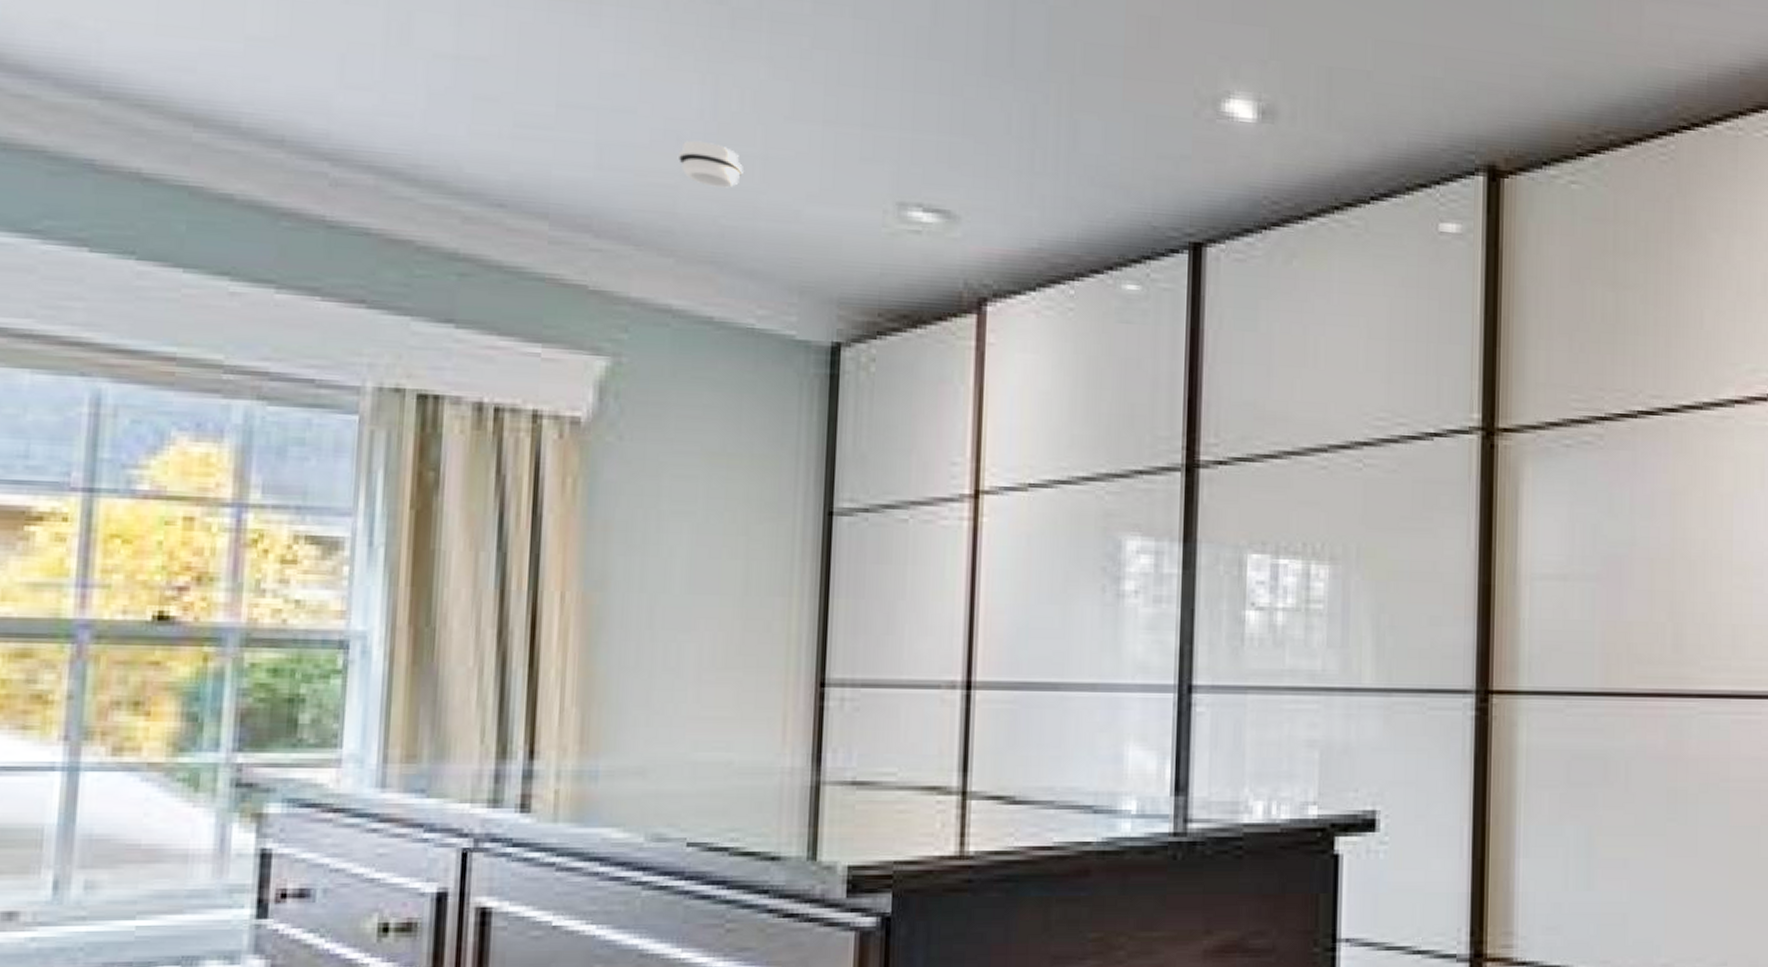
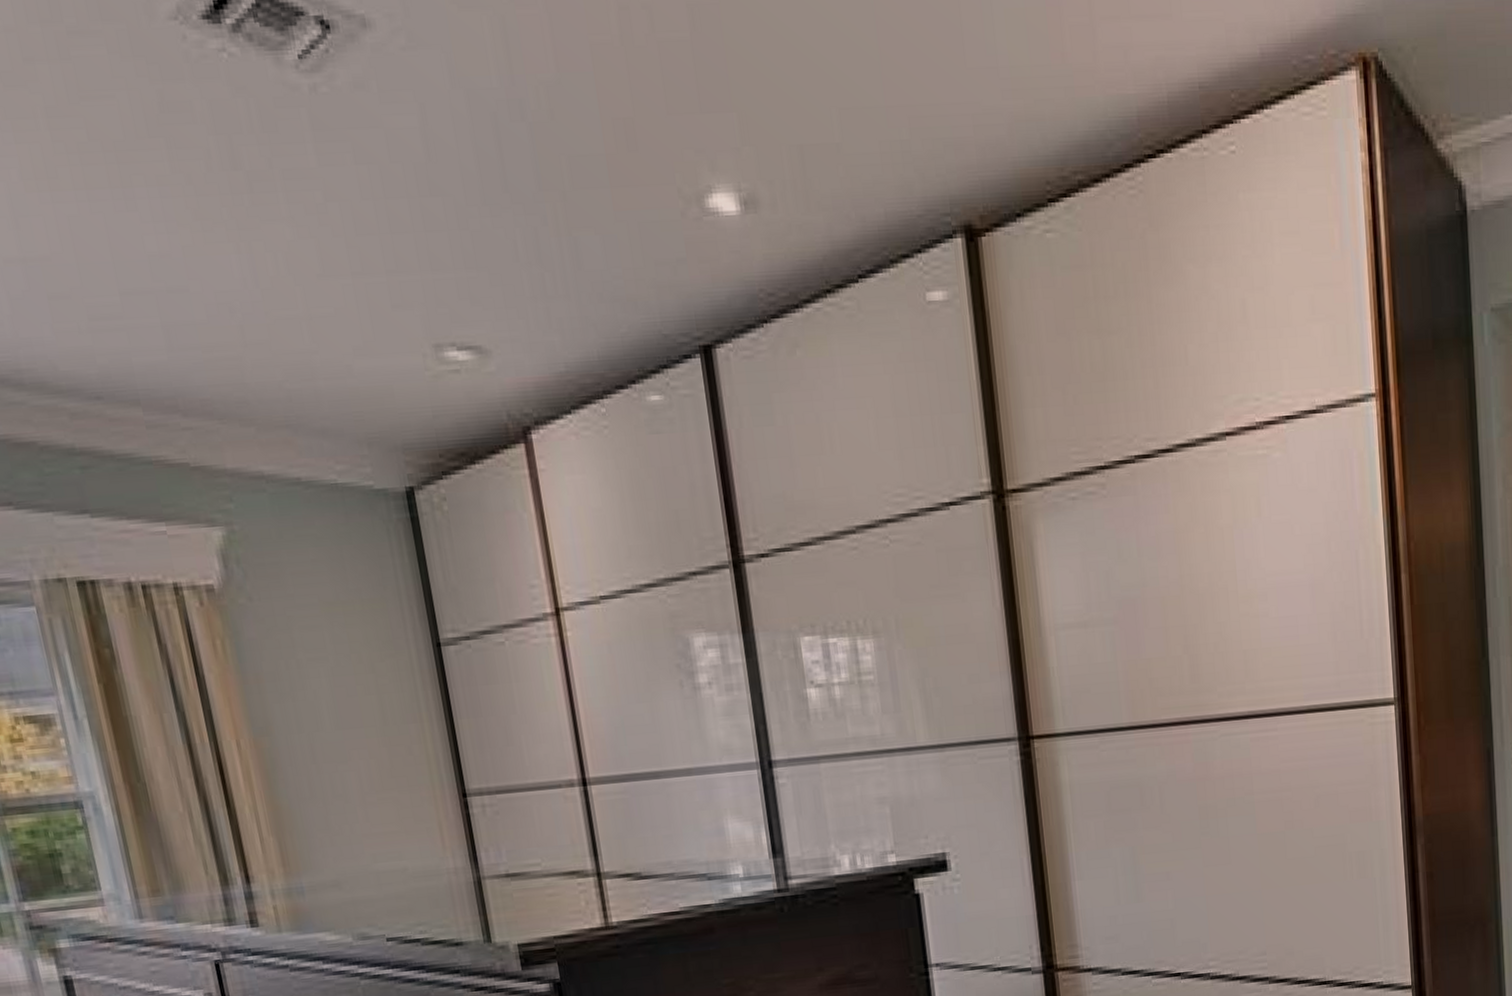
smoke detector: present [679,140,743,188] -> none [234,309,294,354]

